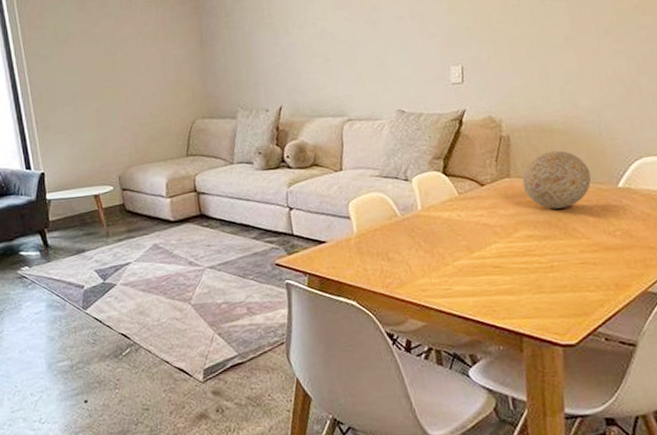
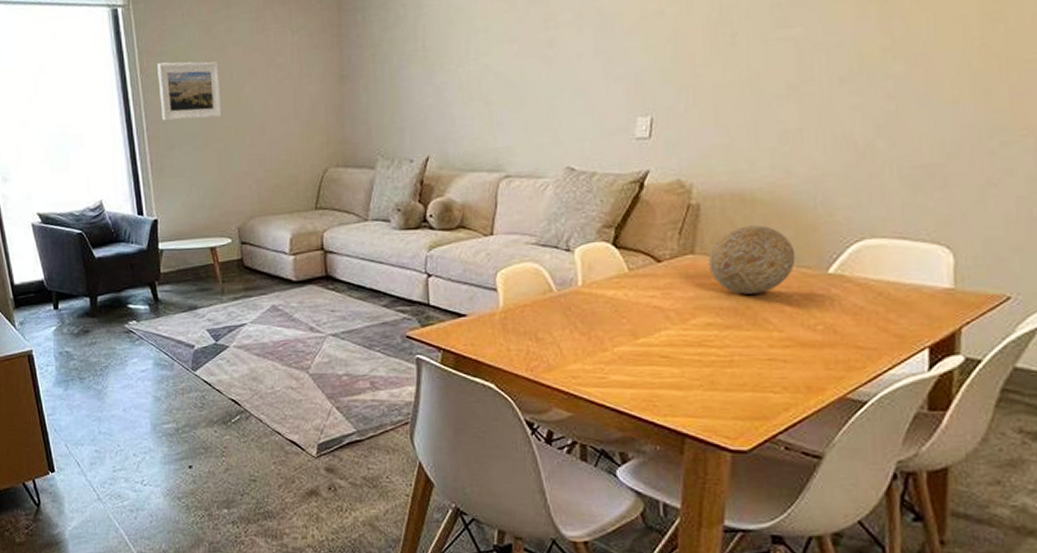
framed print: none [38,32,99,86] -> present [157,61,222,121]

